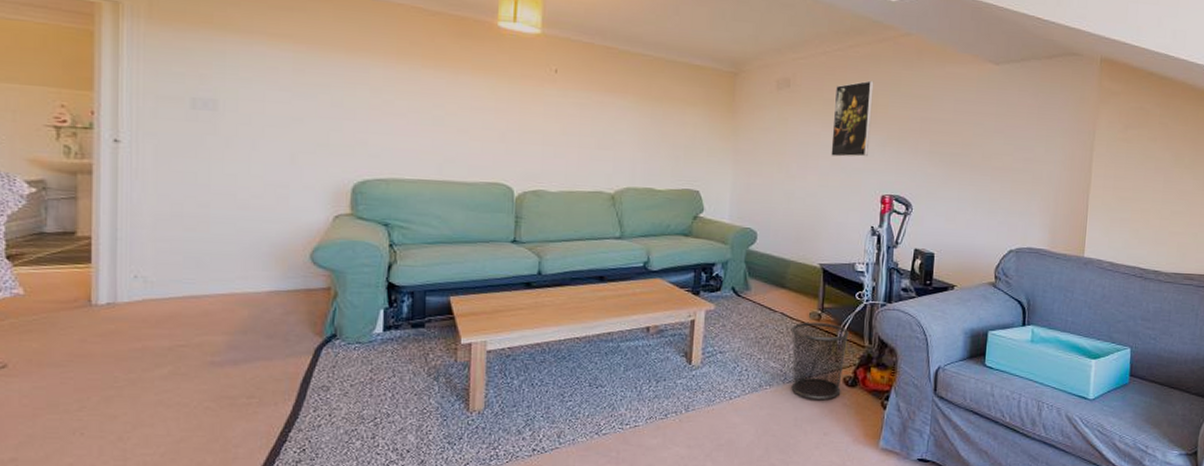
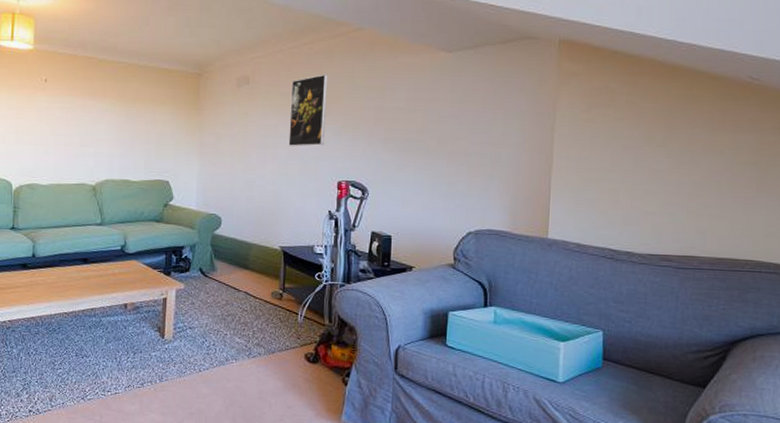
waste bin: present [791,322,849,399] -> none [255,300,310,374]

